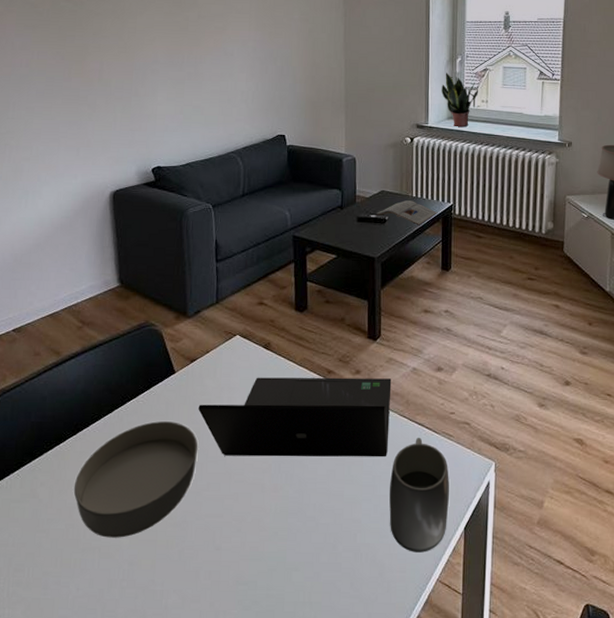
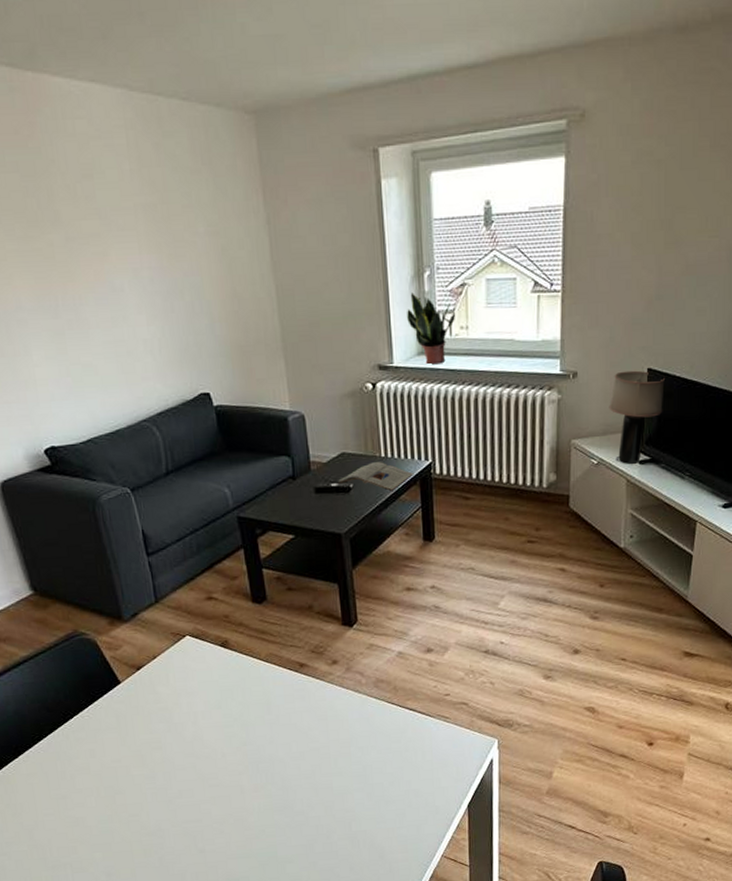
bowl: present [73,421,199,538] -> none [27,733,163,854]
laptop: present [198,377,392,458] -> none [154,665,377,762]
mug: present [389,437,450,553] -> none [382,722,450,834]

